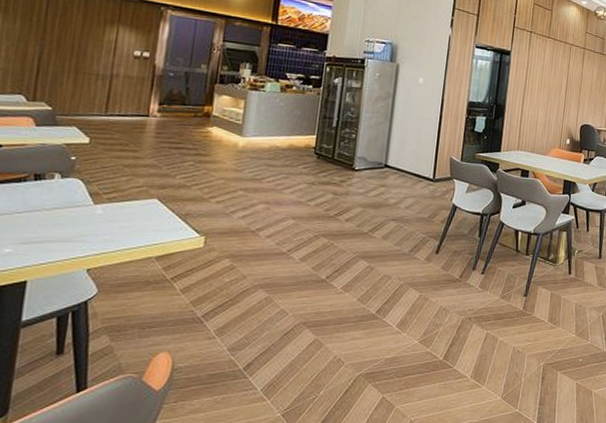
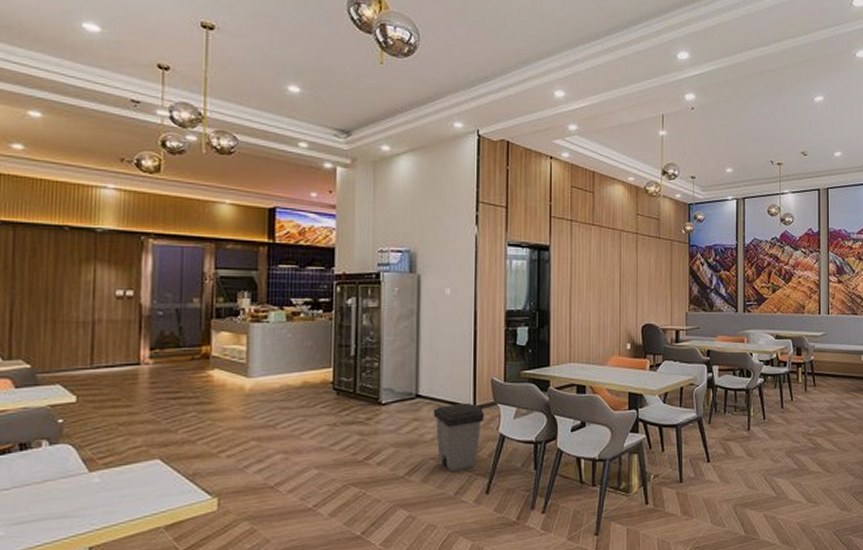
trash can: none [397,175,442,233] -> present [433,402,485,472]

